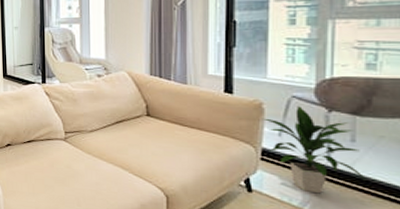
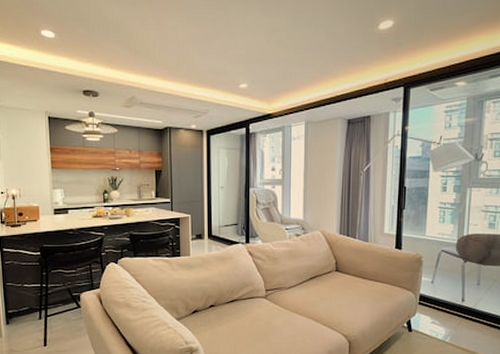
indoor plant: present [261,105,366,194] -> none [420,257,485,328]

